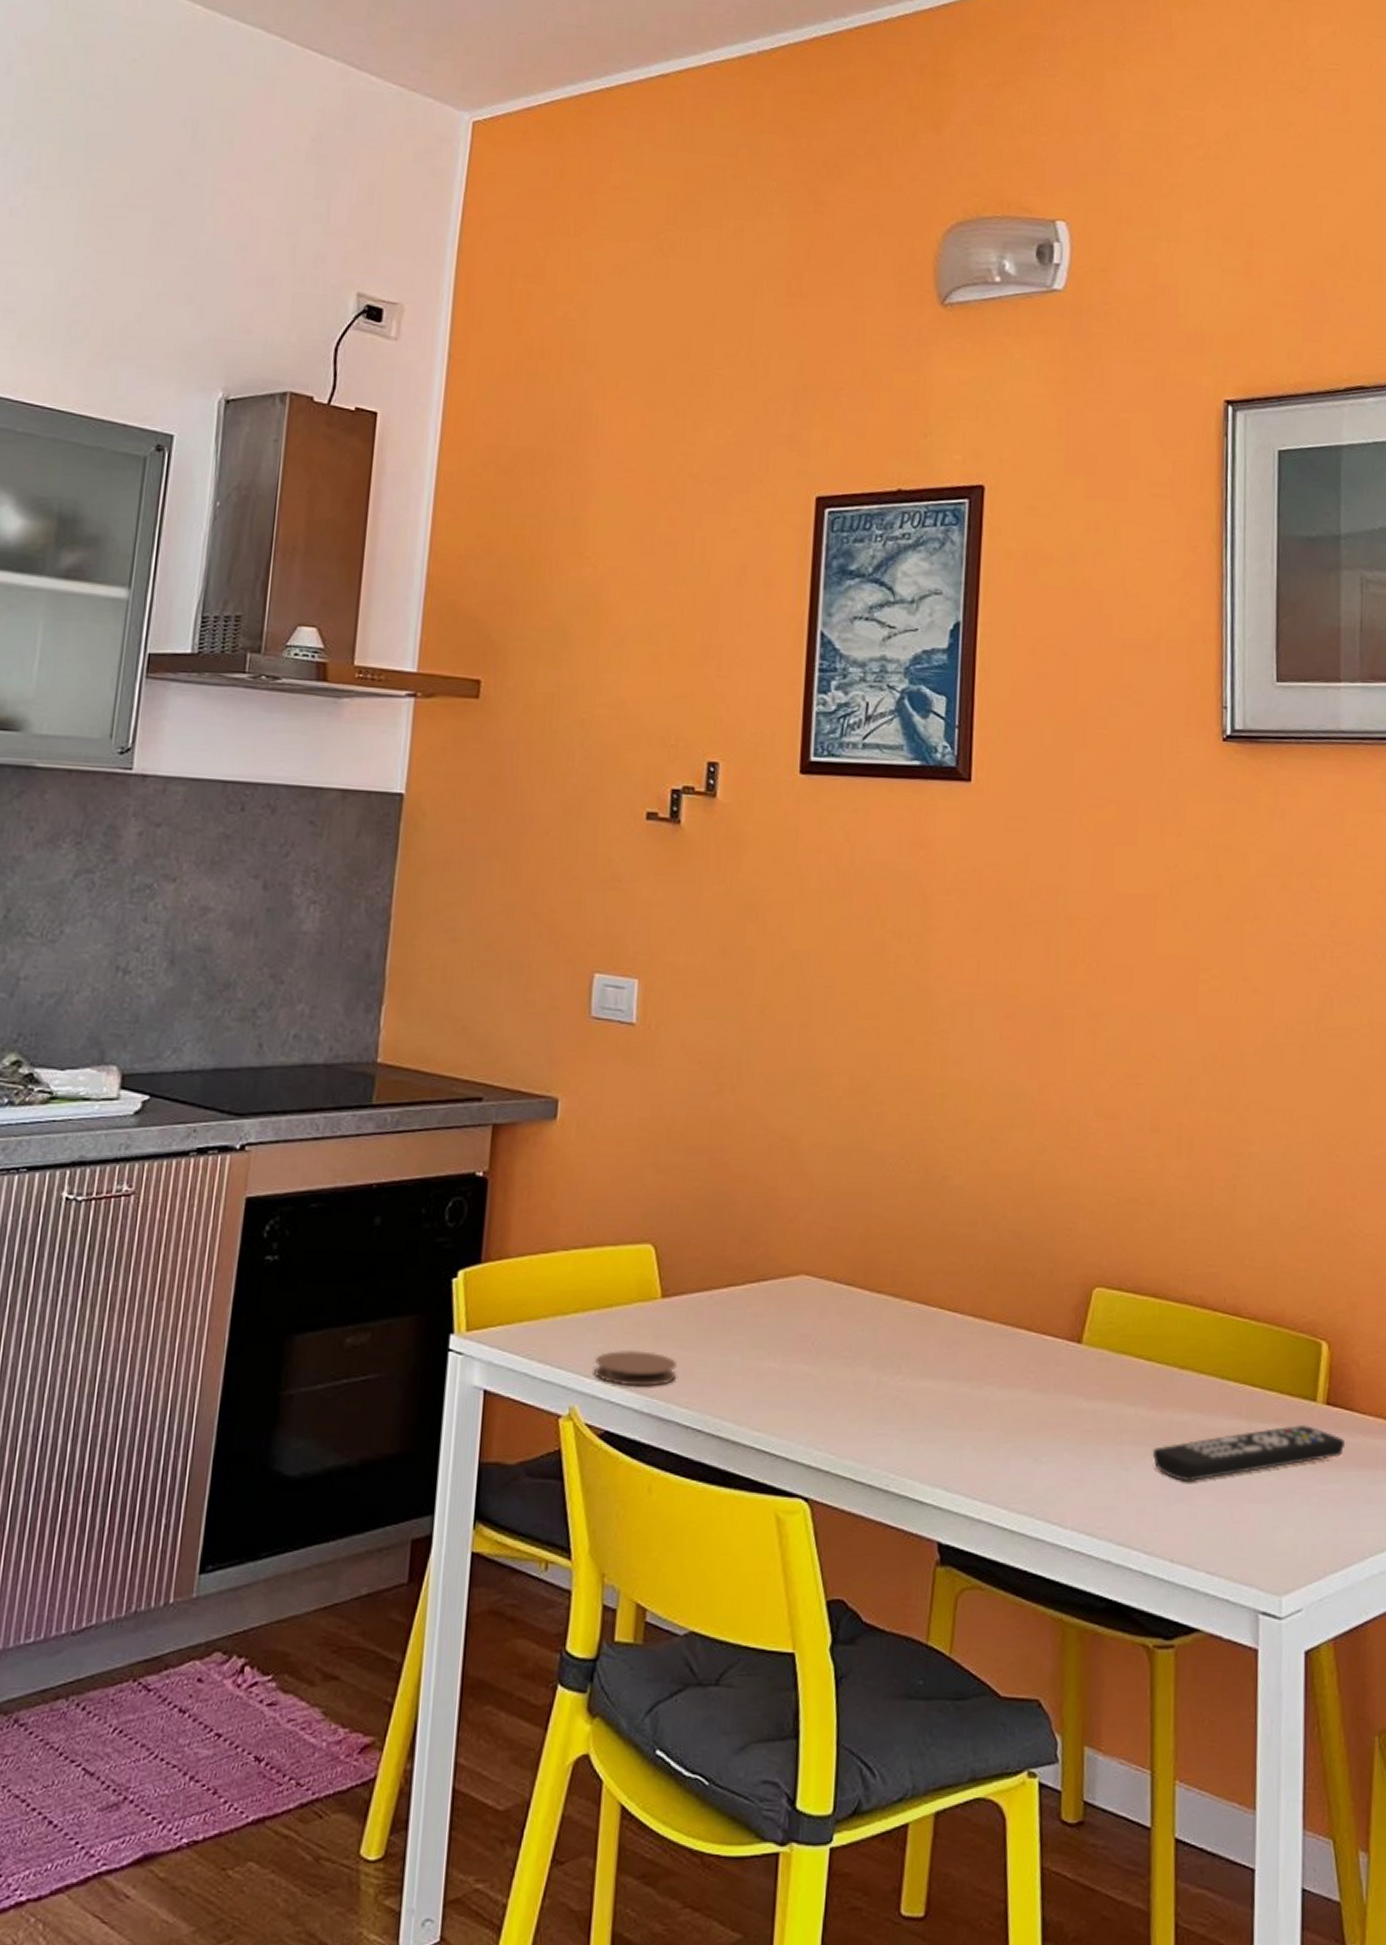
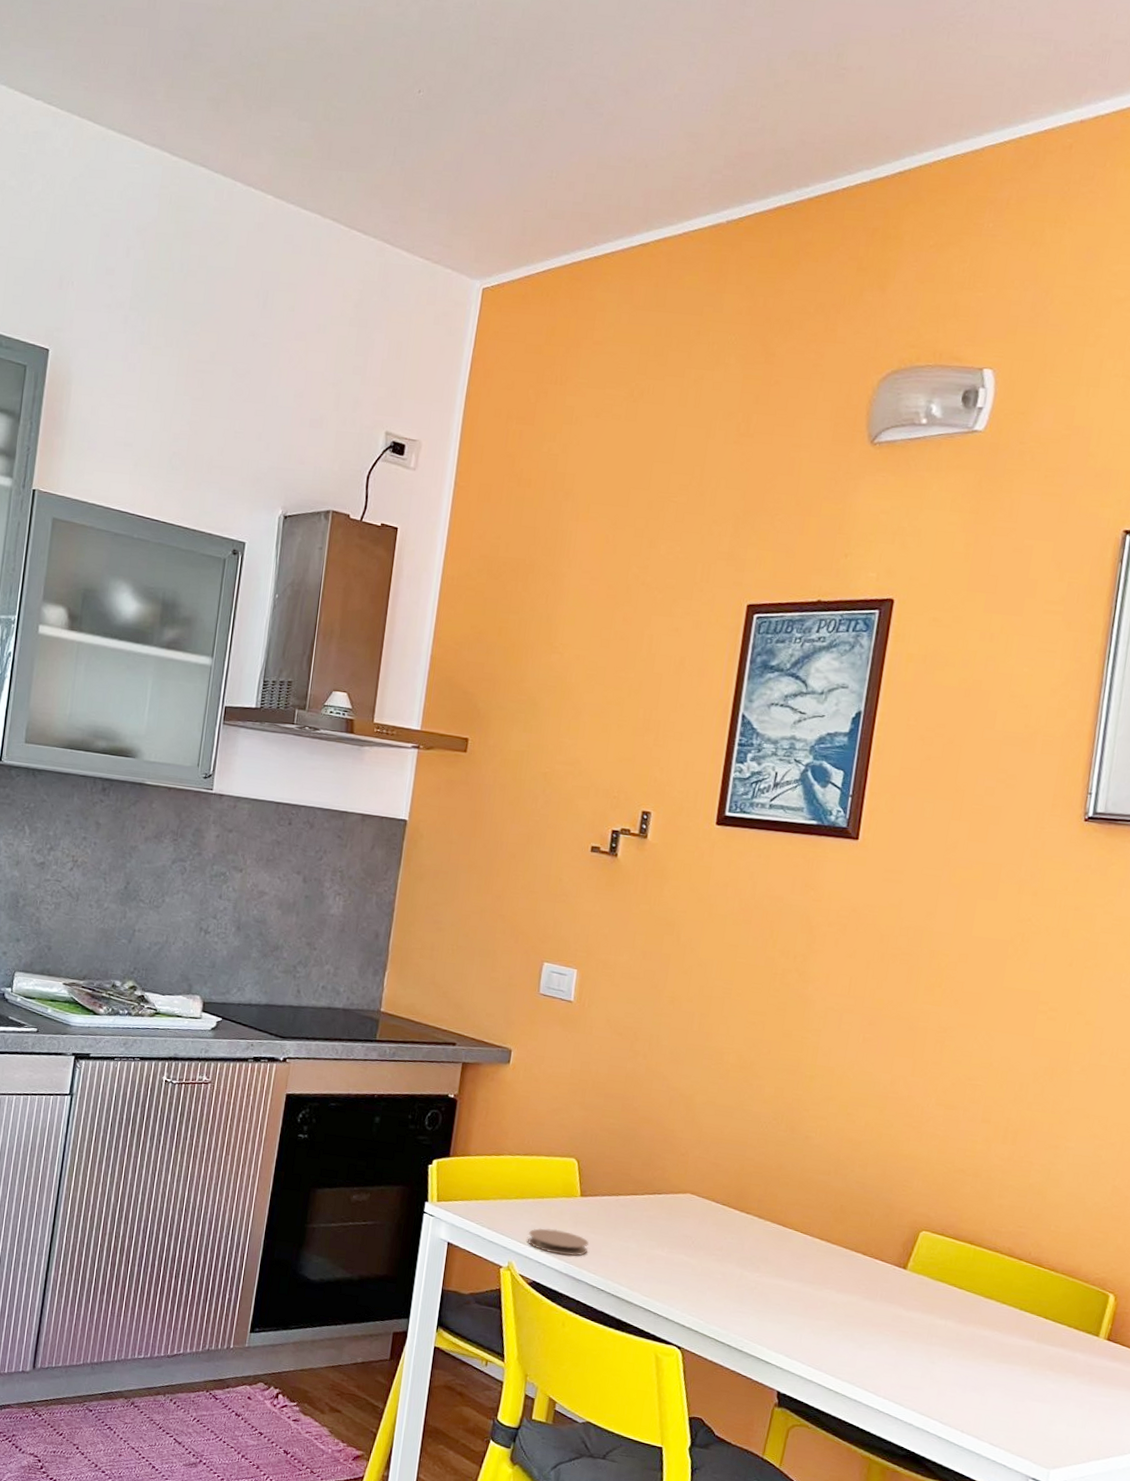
remote control: present [1152,1424,1346,1481] -> none [955,1350,1120,1380]

